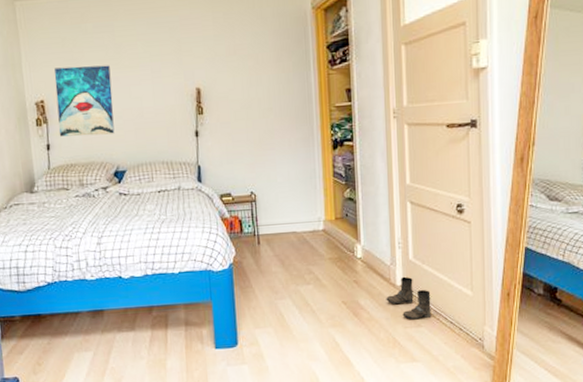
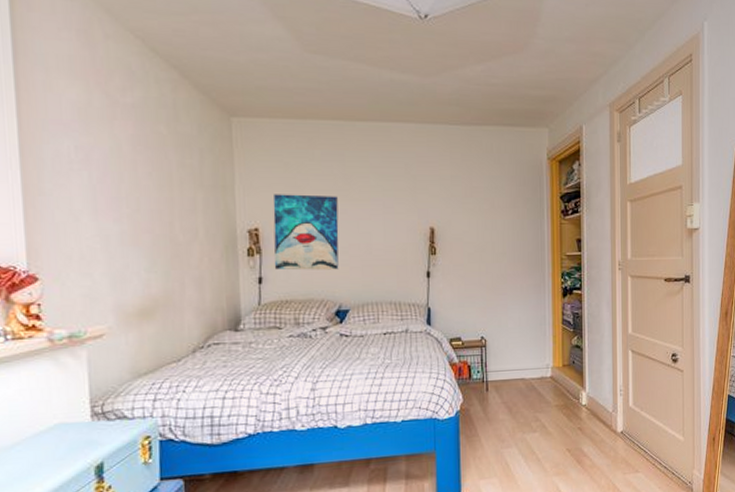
boots: present [386,276,431,320] -> none [607,423,648,466]

